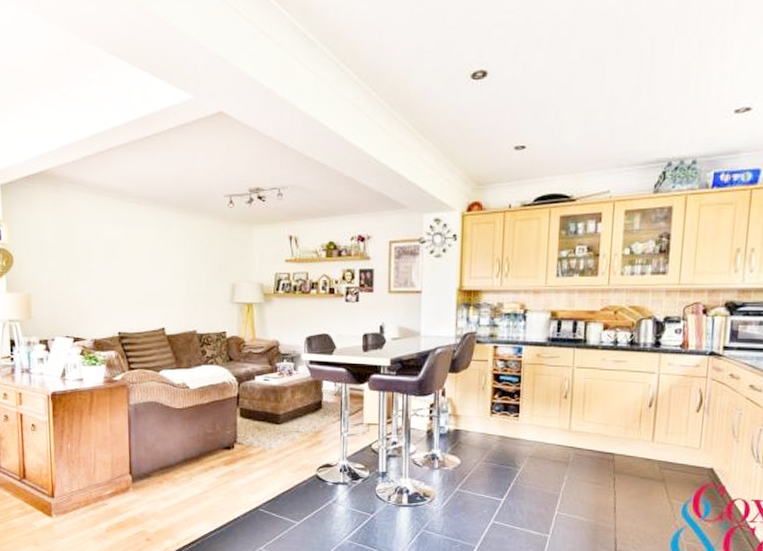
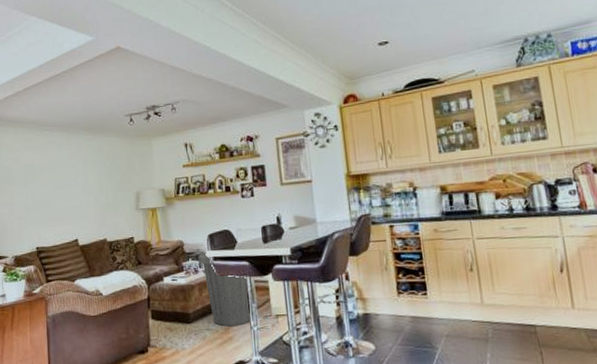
trash can: none [294,355,341,431] -> present [198,252,250,327]

